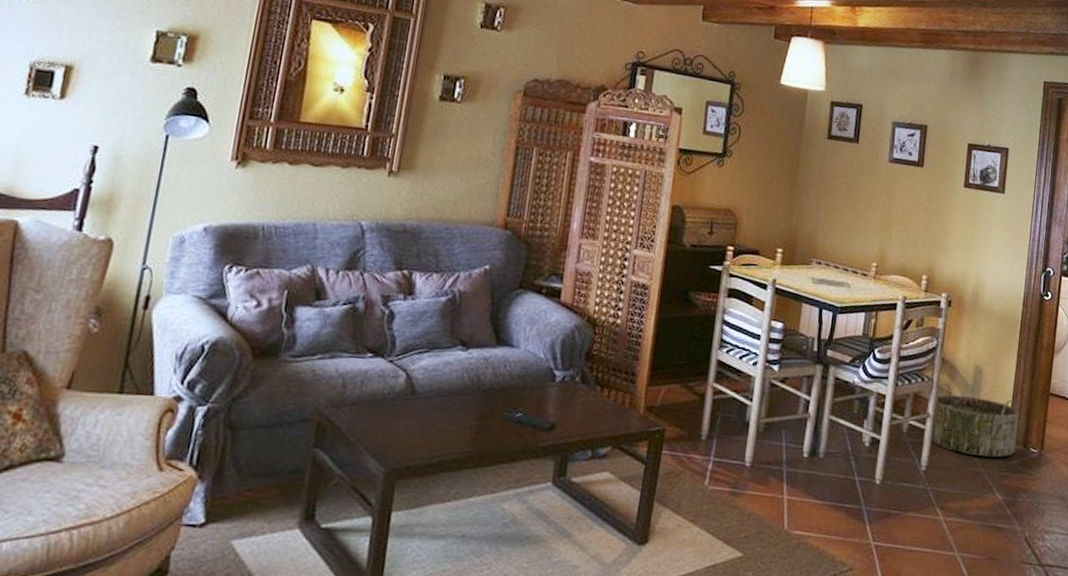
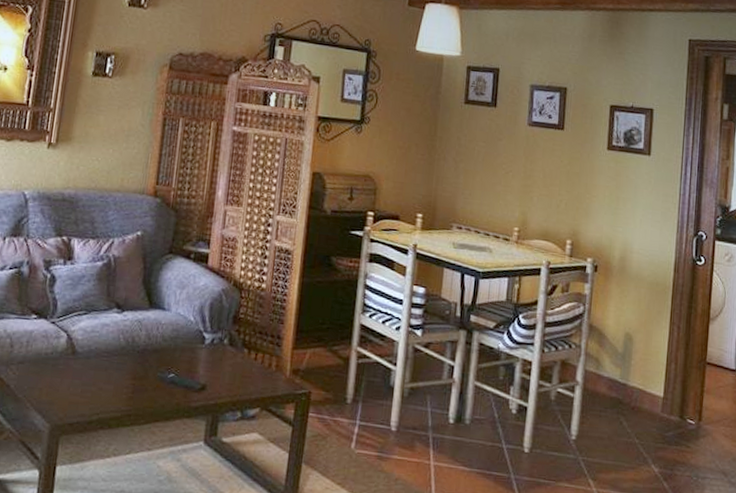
basket: present [930,382,1020,458] -> none [579,350,675,428]

